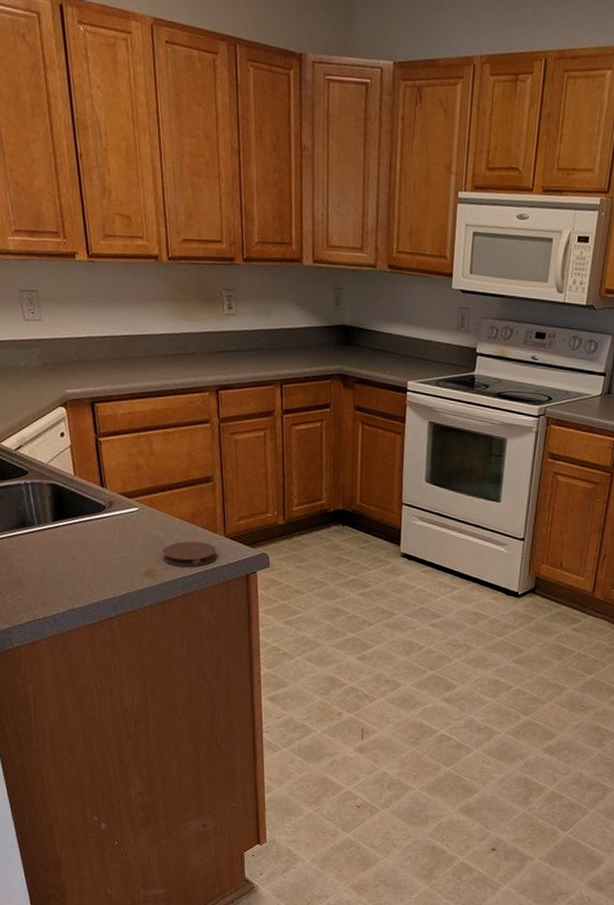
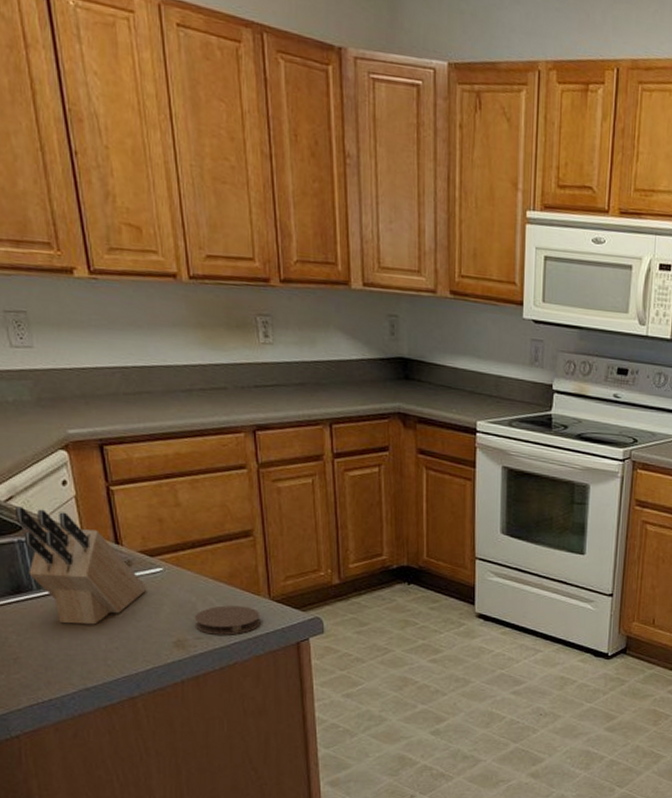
knife block: none [23,454,124,555] -> present [16,506,146,625]

